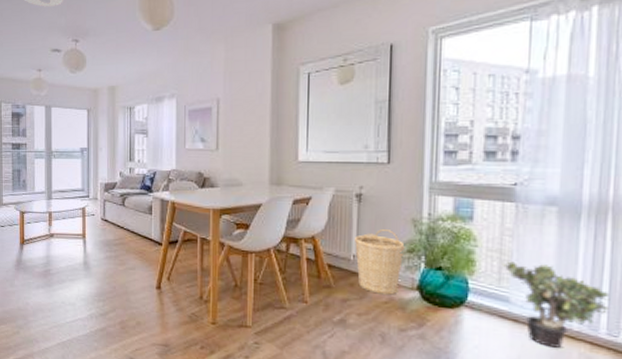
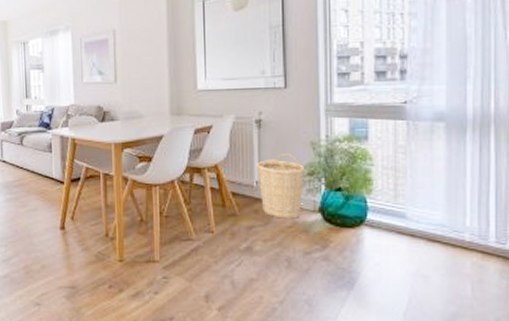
potted plant: present [501,261,610,348] -> none [397,178,497,259]

